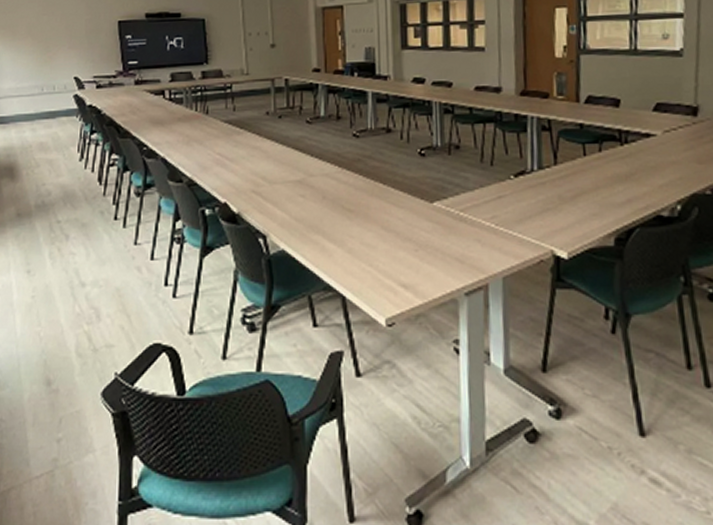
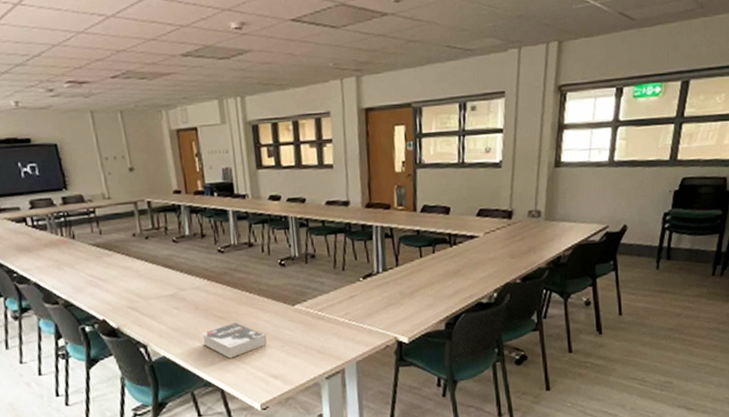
book: none [326,217,399,259] -> present [201,322,267,359]

